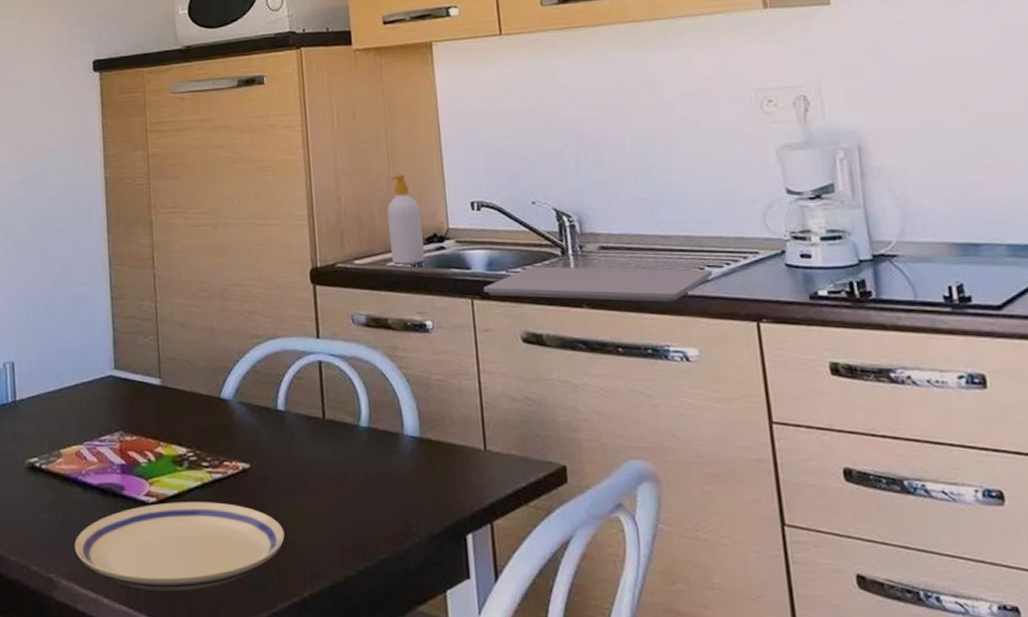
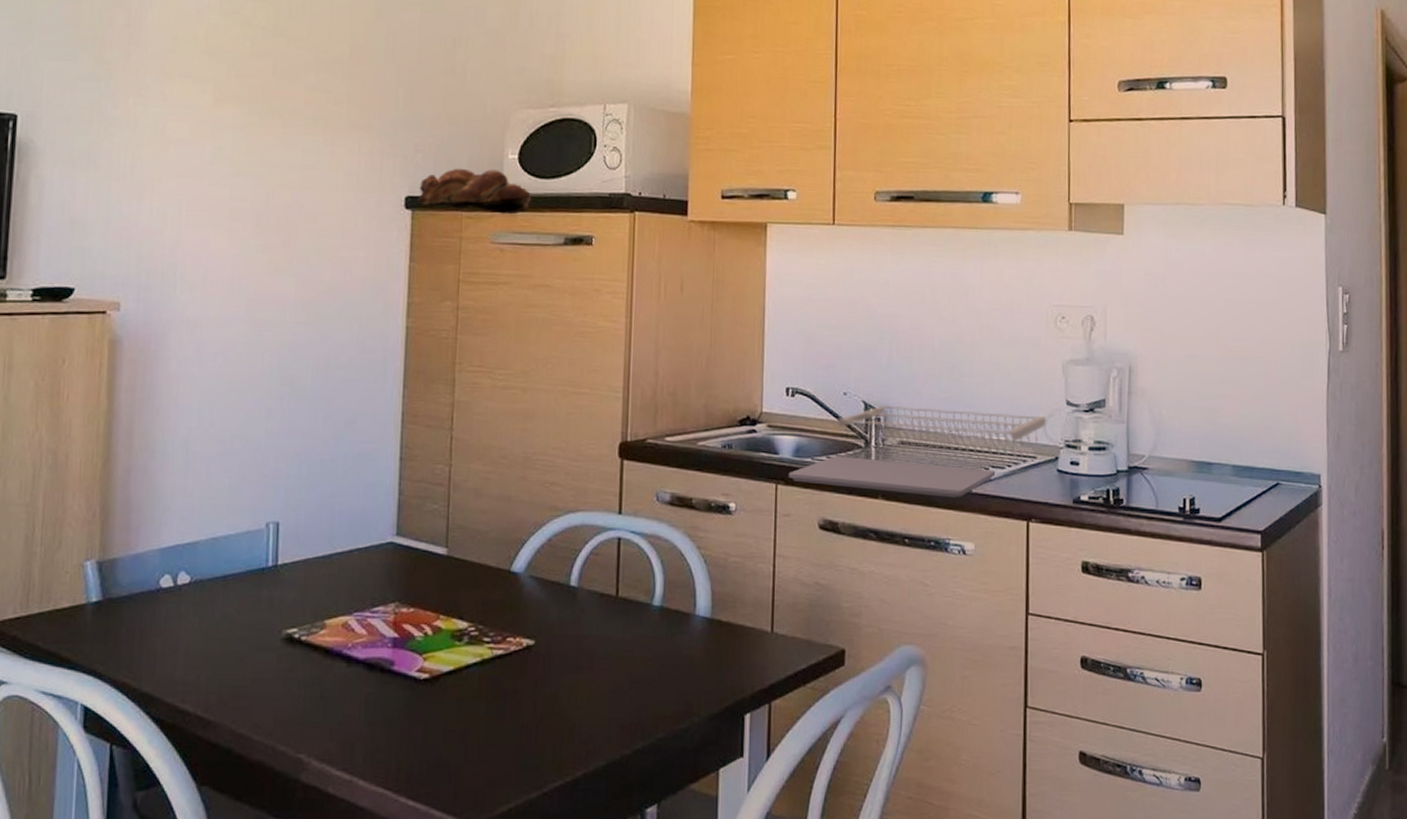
plate: present [75,502,285,592] -> none [331,679,564,773]
bread loaf: none [104,26,204,67] -> present [418,168,532,215]
soap bottle: present [387,174,426,264] -> none [703,354,737,445]
dish rack: none [528,208,765,263] -> present [837,405,1046,465]

